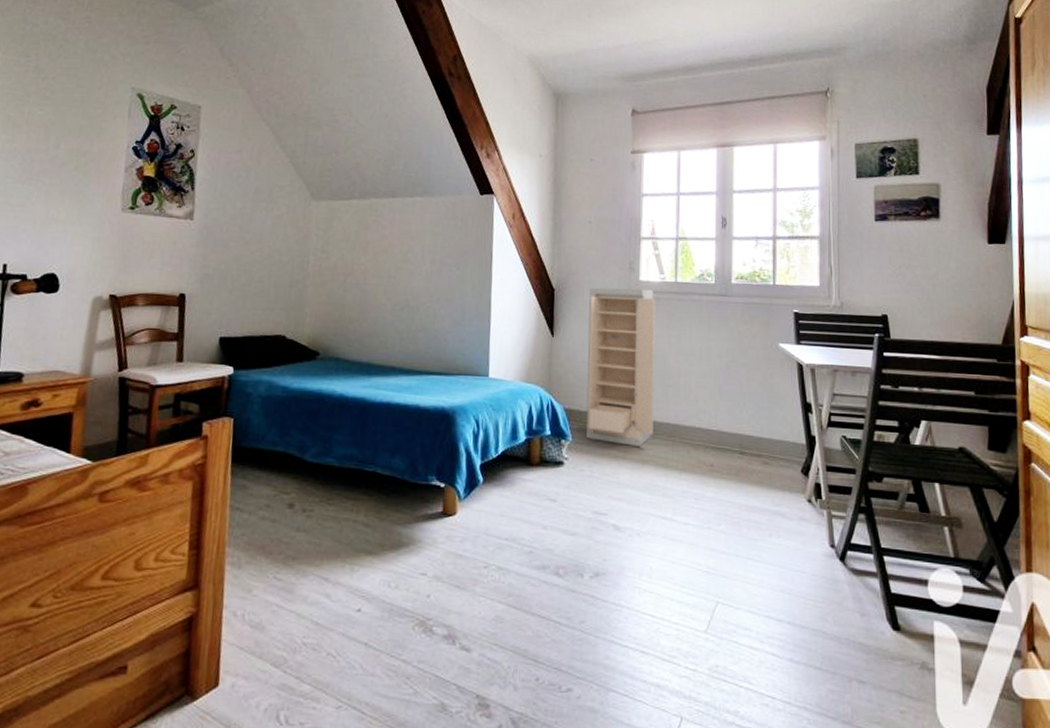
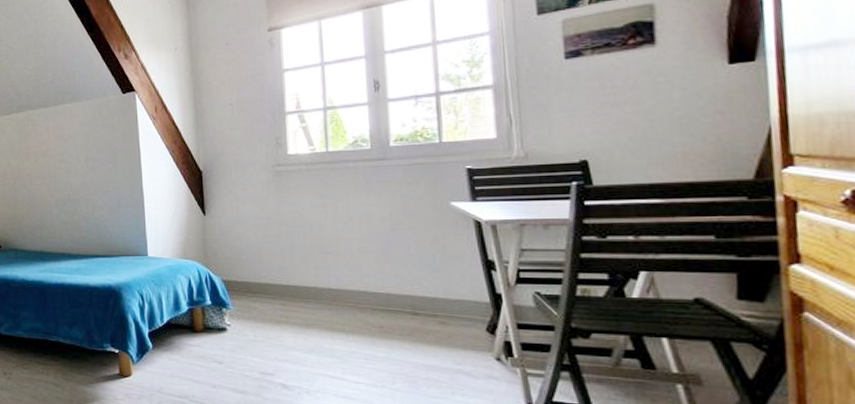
storage cabinet: present [586,287,656,448] -> none [237,161,315,313]

